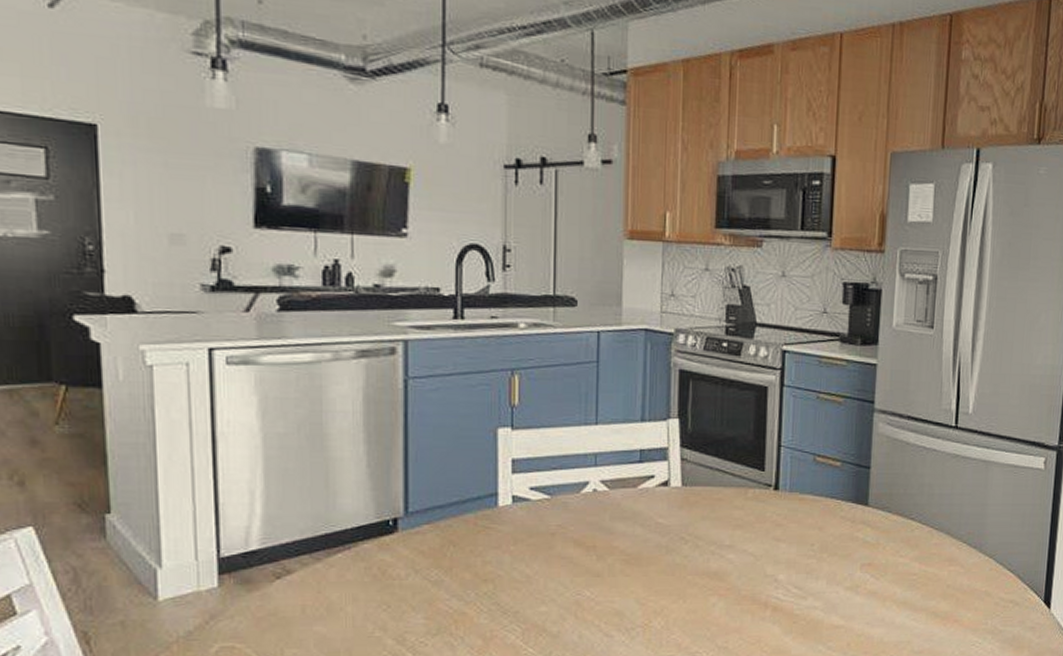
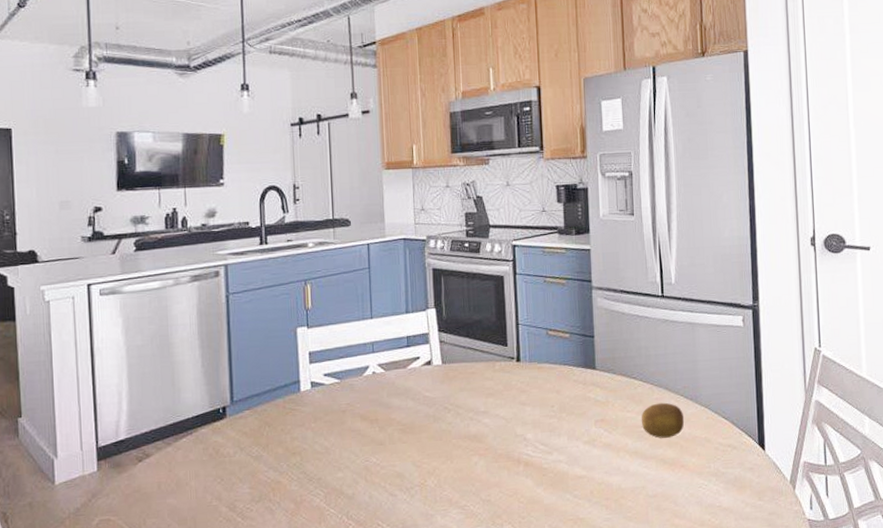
fruit: none [914,549,965,589] -> present [641,402,685,439]

